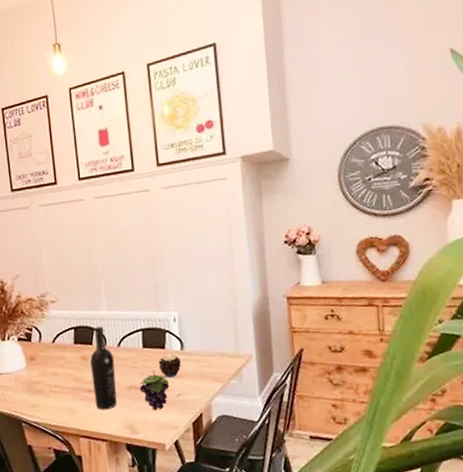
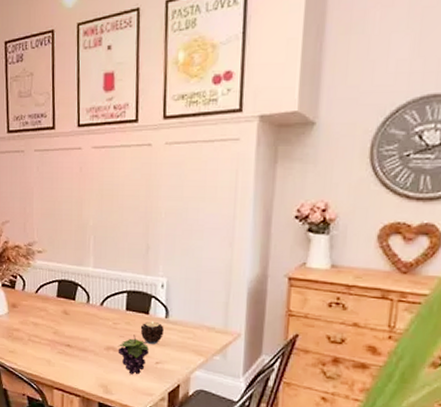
wine bottle: present [90,326,117,410] -> none [71,282,95,367]

